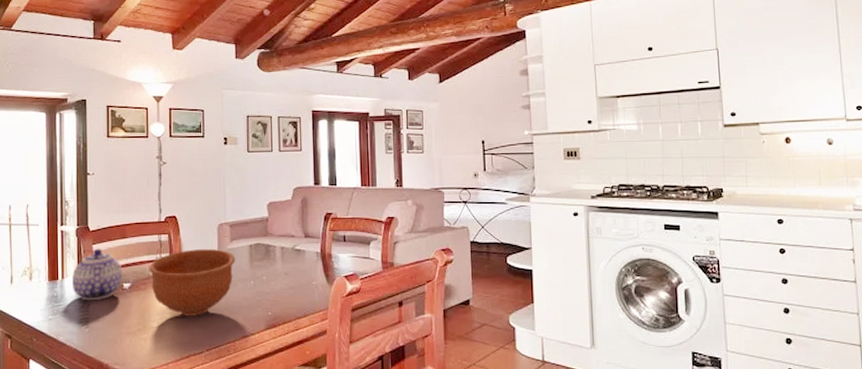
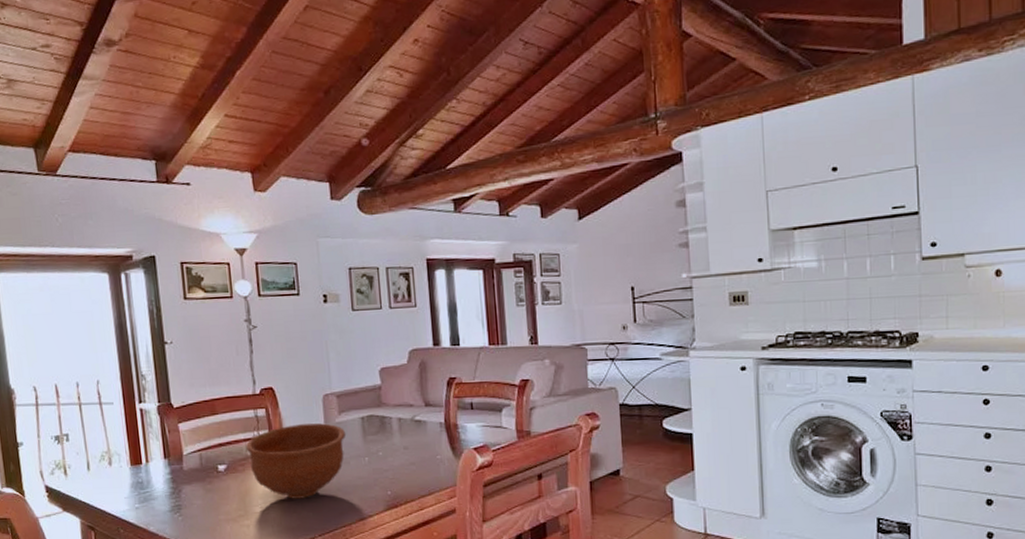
teapot: present [71,248,123,300] -> none [157,427,216,485]

